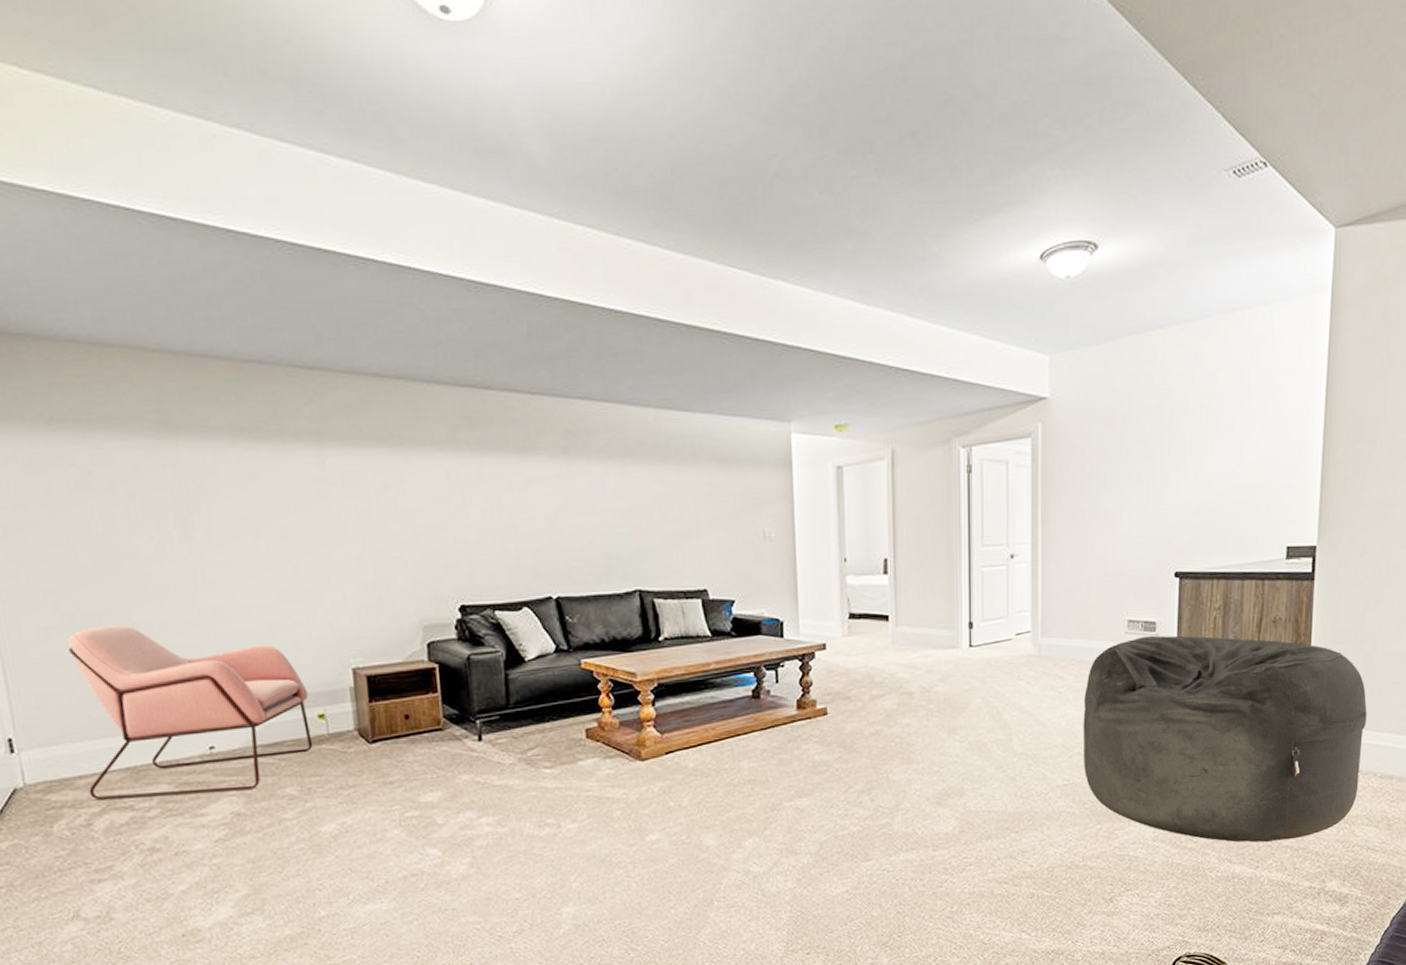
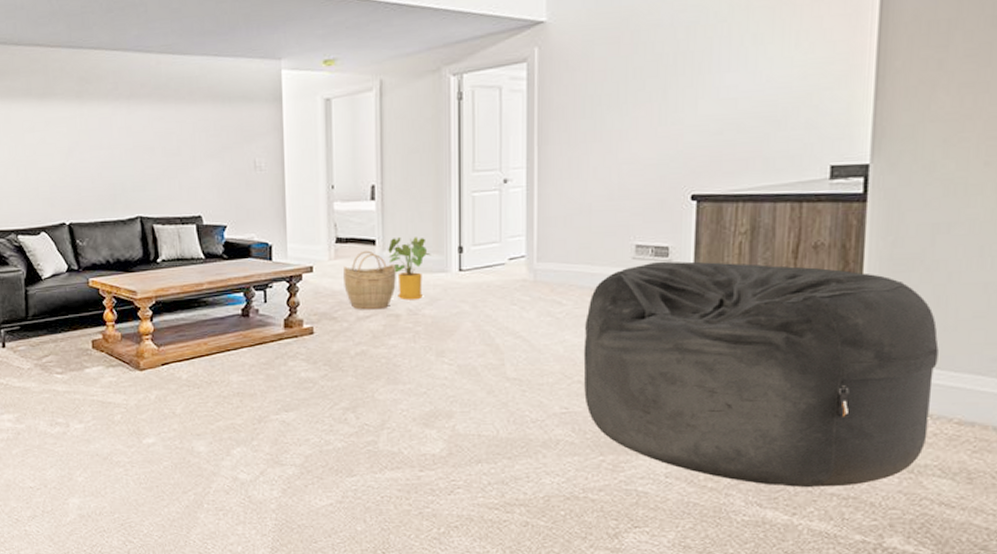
woven basket: none [857,626,909,689] -> present [343,250,396,310]
house plant: none [901,612,944,678] -> present [388,237,433,301]

